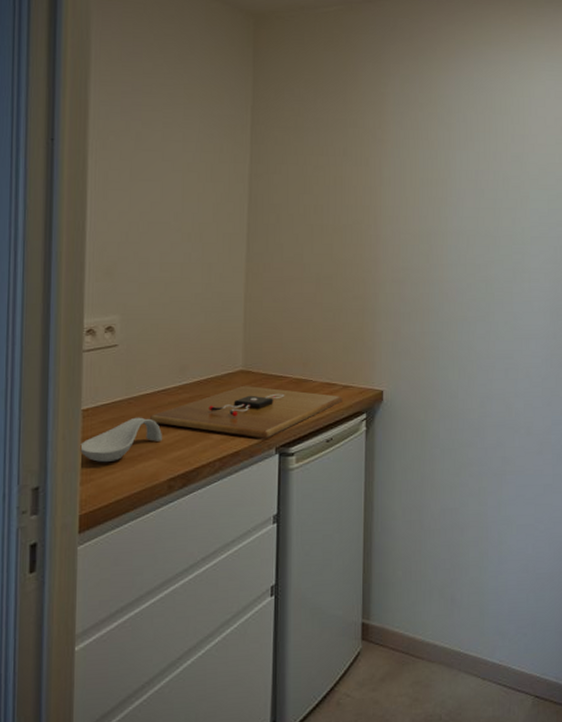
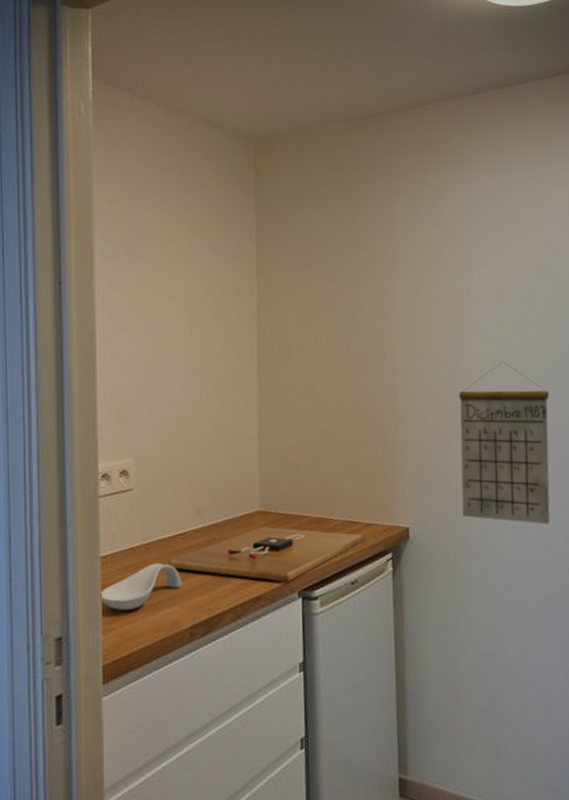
calendar: none [433,239,518,392] -> present [458,360,550,525]

